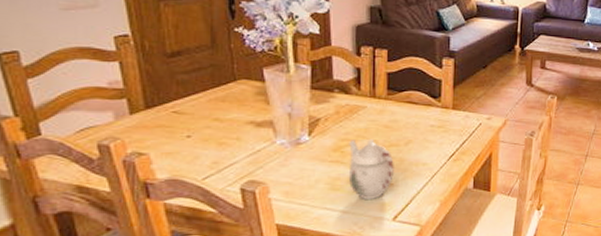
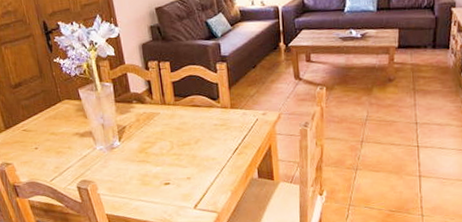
teapot: present [348,140,394,199] -> none [150,141,190,192]

